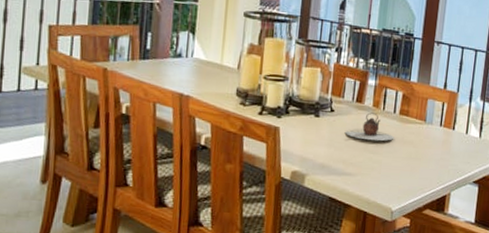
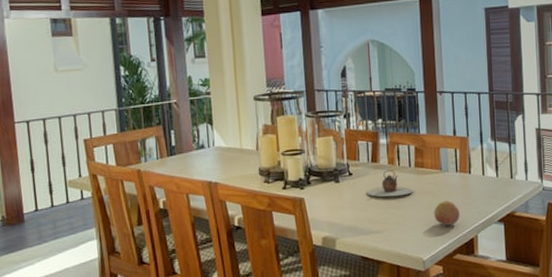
fruit: none [410,153,437,179] -> present [434,201,460,226]

